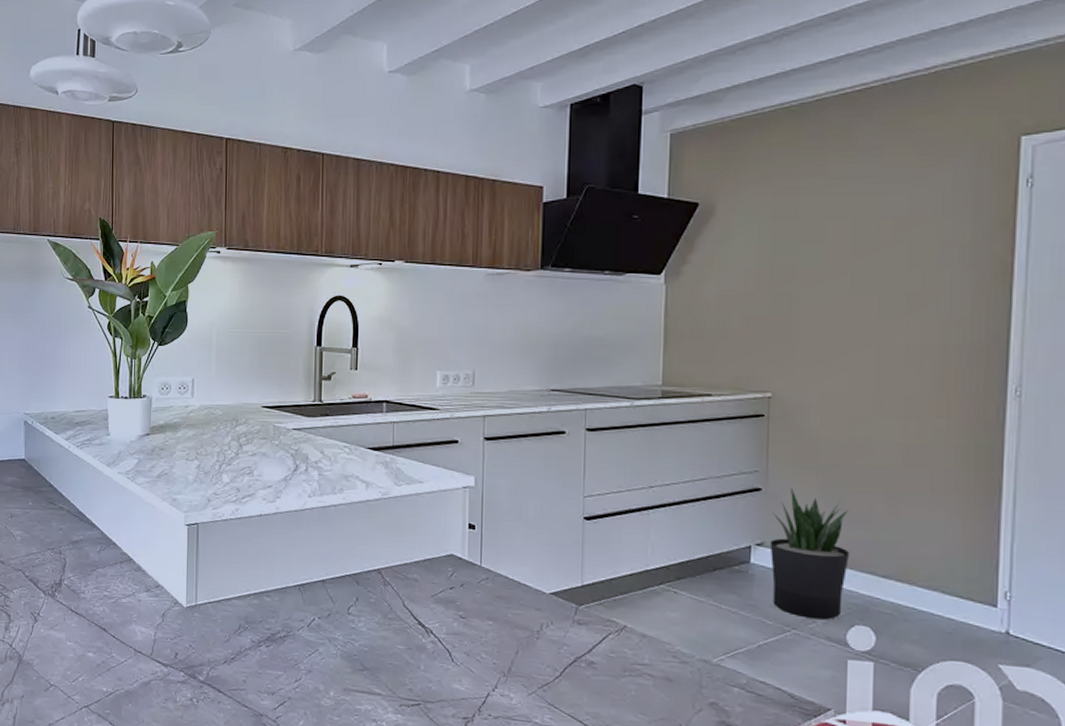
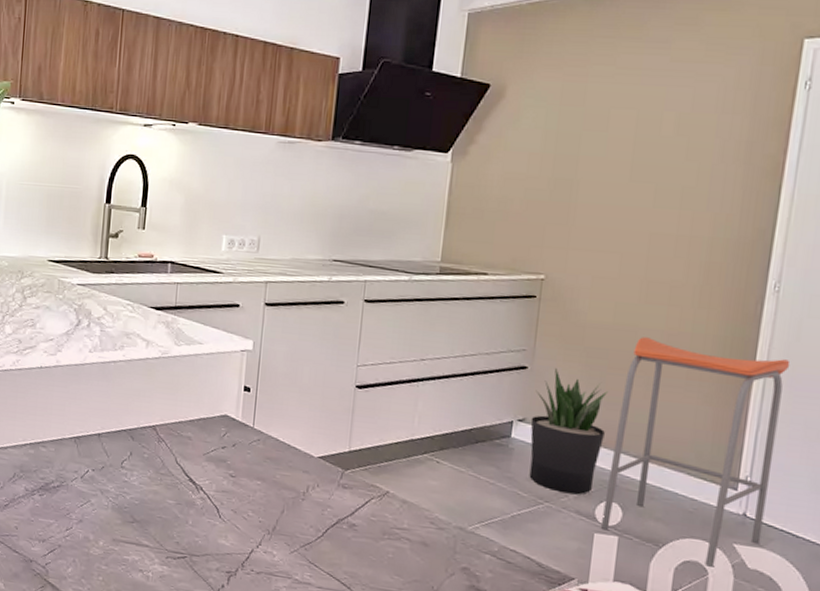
bar stool: none [853,451,1041,691] -> present [600,337,791,567]

